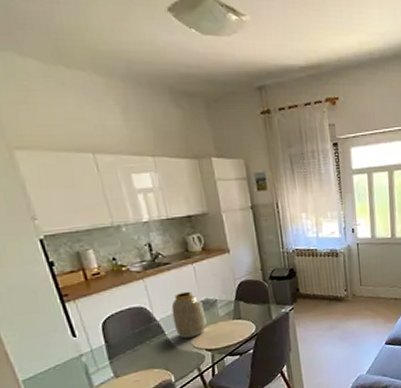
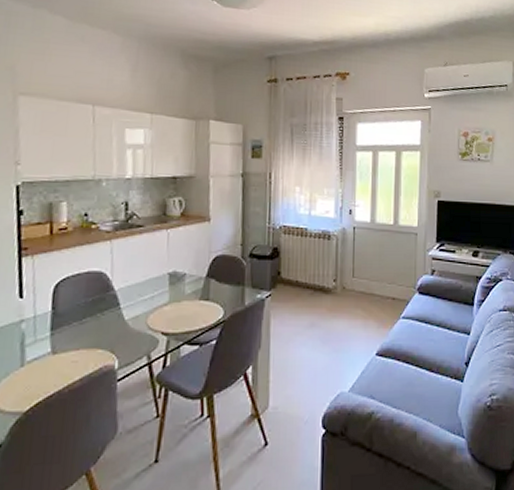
vase: present [171,291,206,339] -> none [132,260,169,316]

